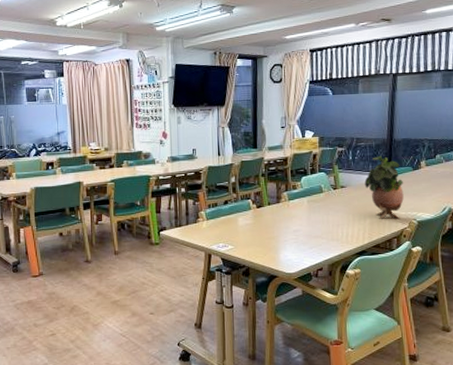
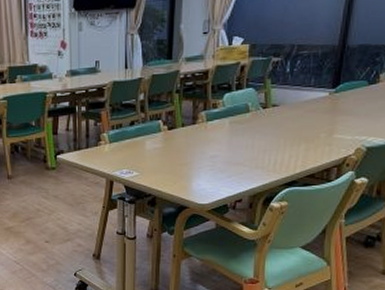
potted plant: present [364,155,404,220] -> none [303,66,353,145]

